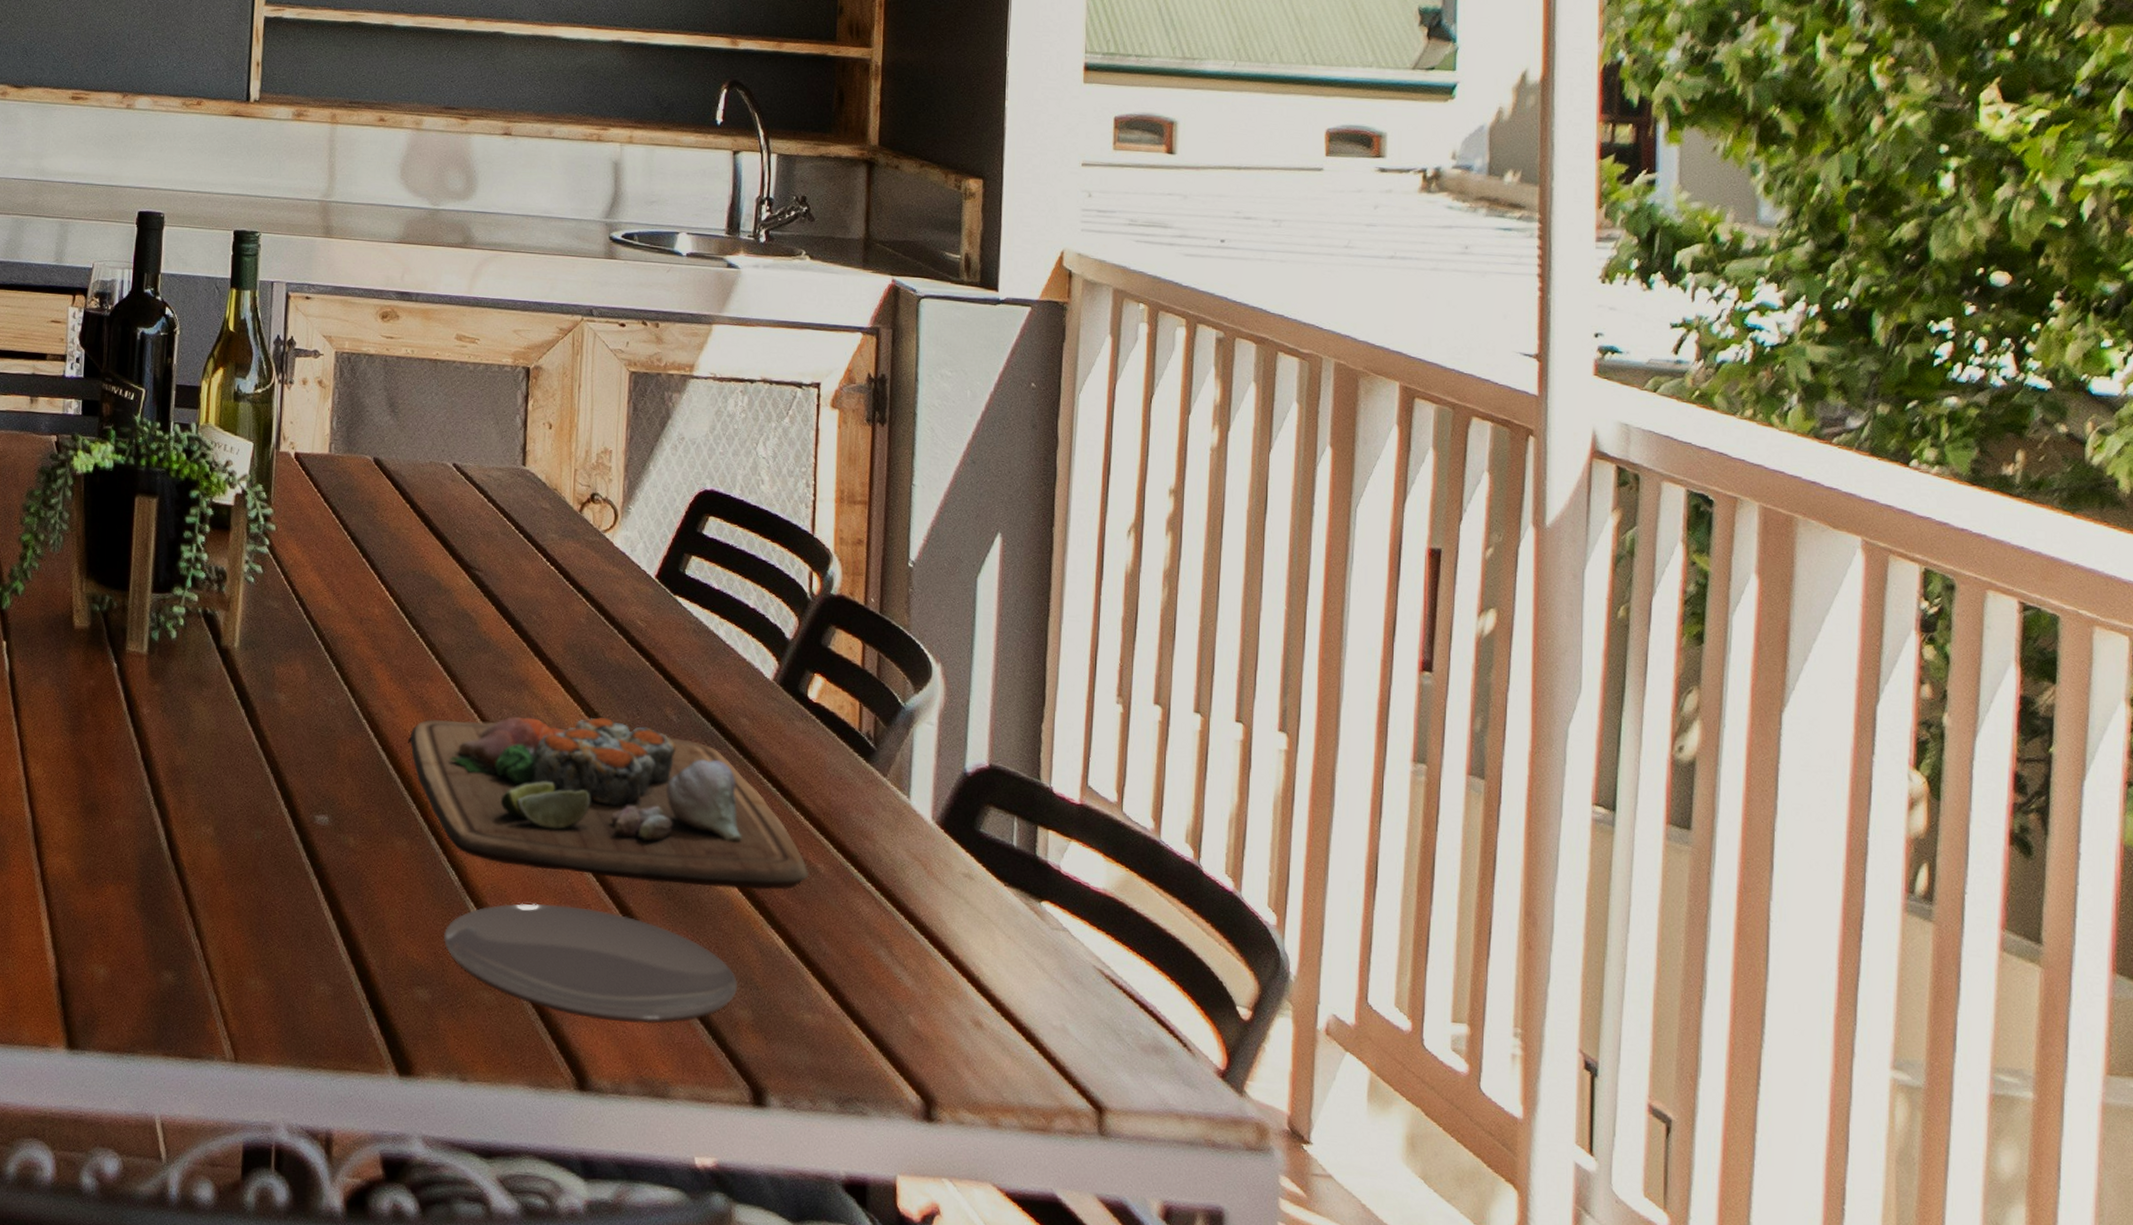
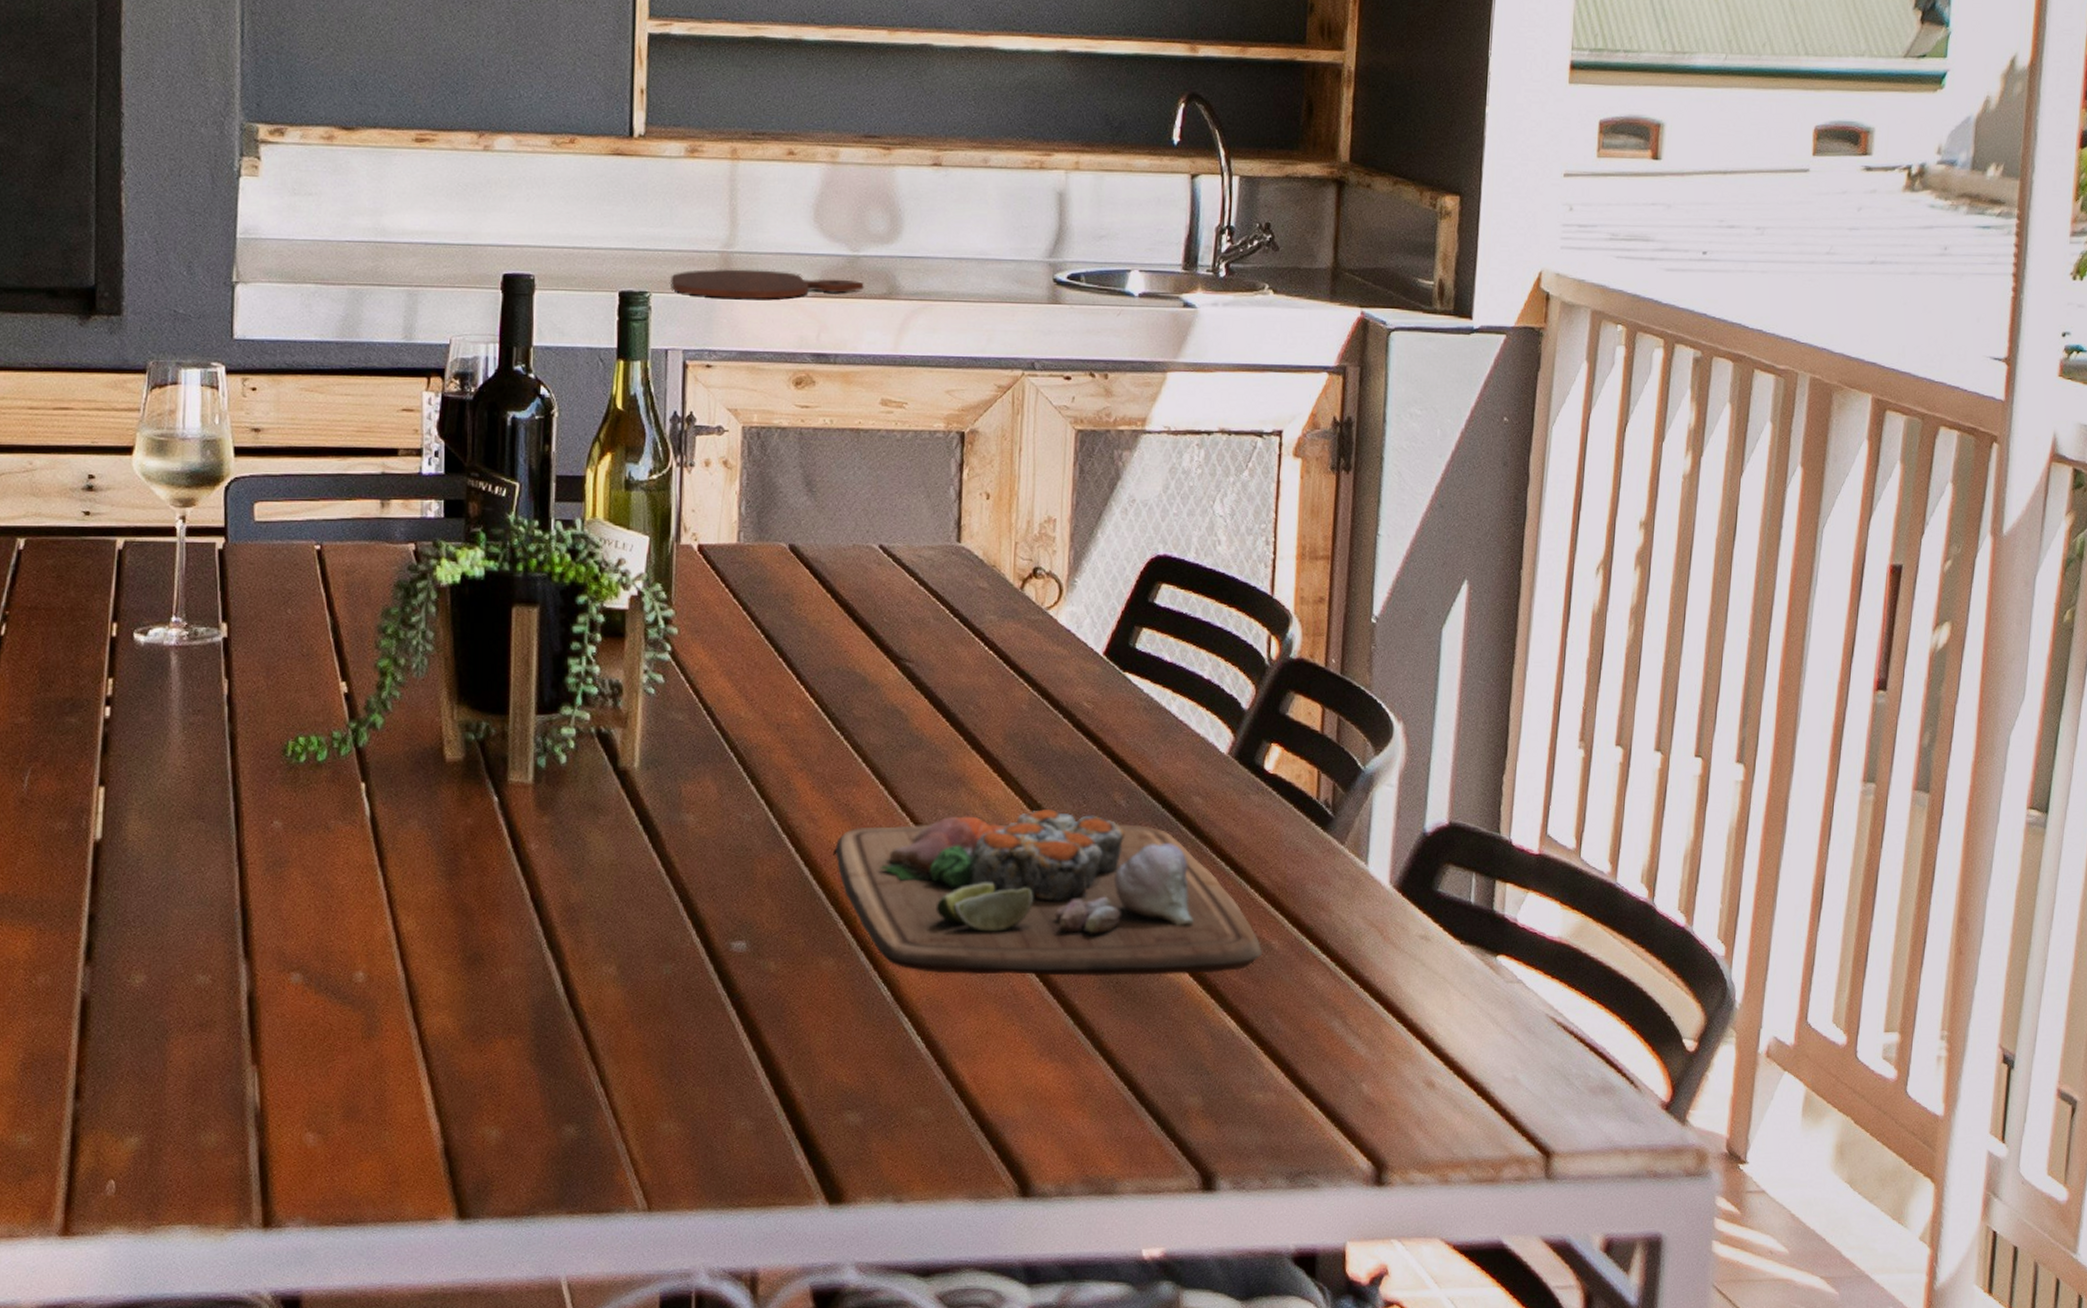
cutting board: none [277,215,443,243] -> present [671,269,864,299]
plate: present [443,903,738,1024] -> none [875,1010,1188,1124]

